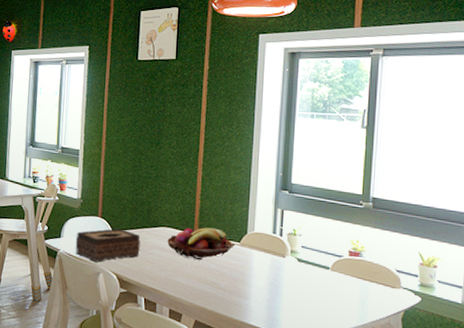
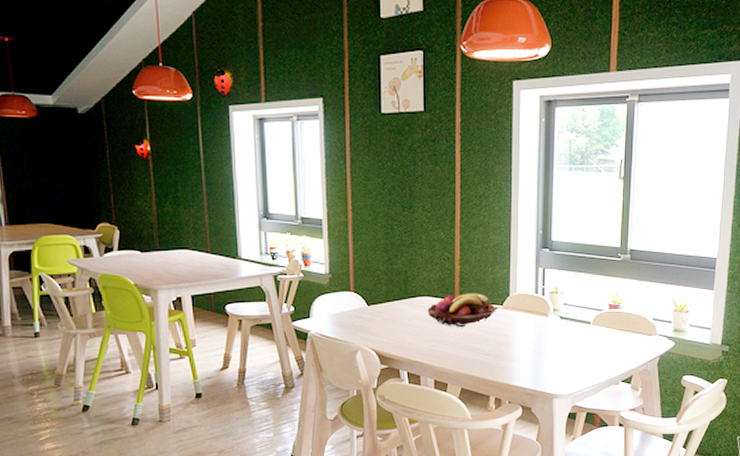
tissue box: present [75,228,140,262] -> none [327,302,399,340]

